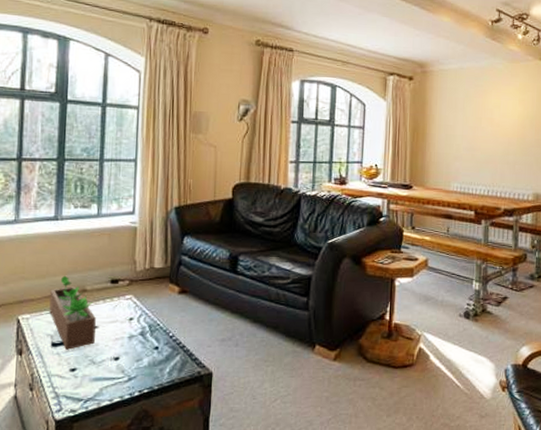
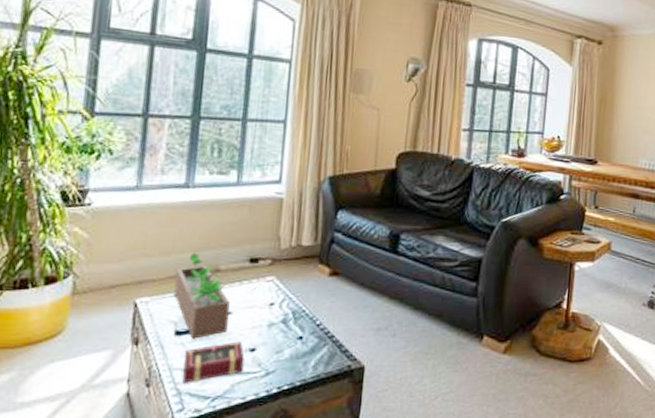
book: none [59,351,110,388] -> present [182,341,245,383]

